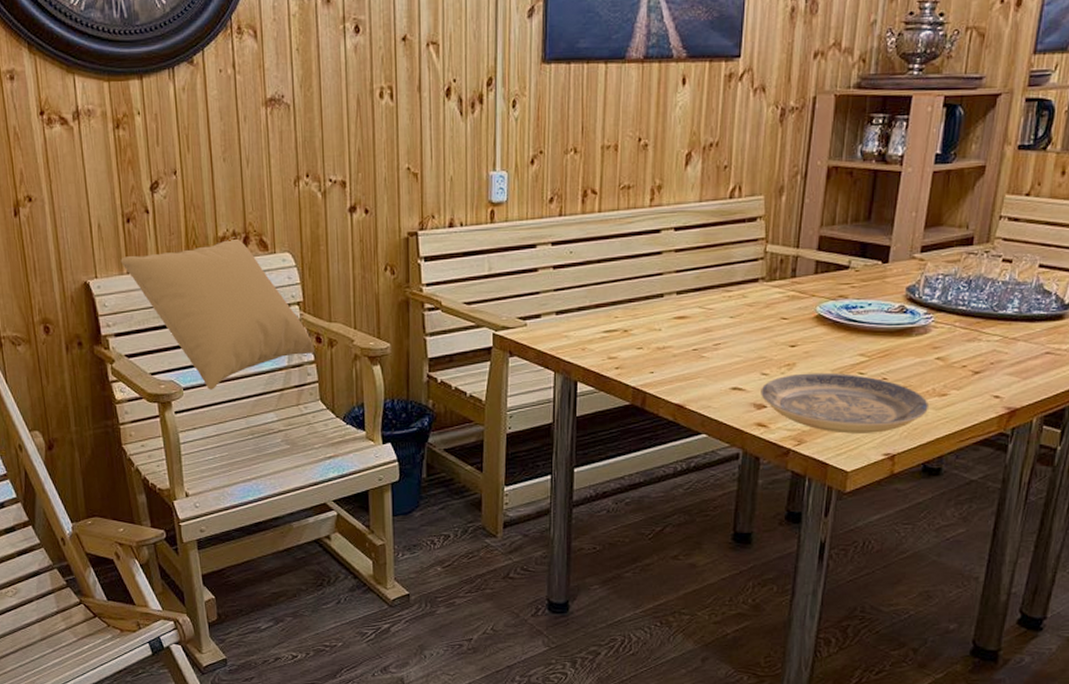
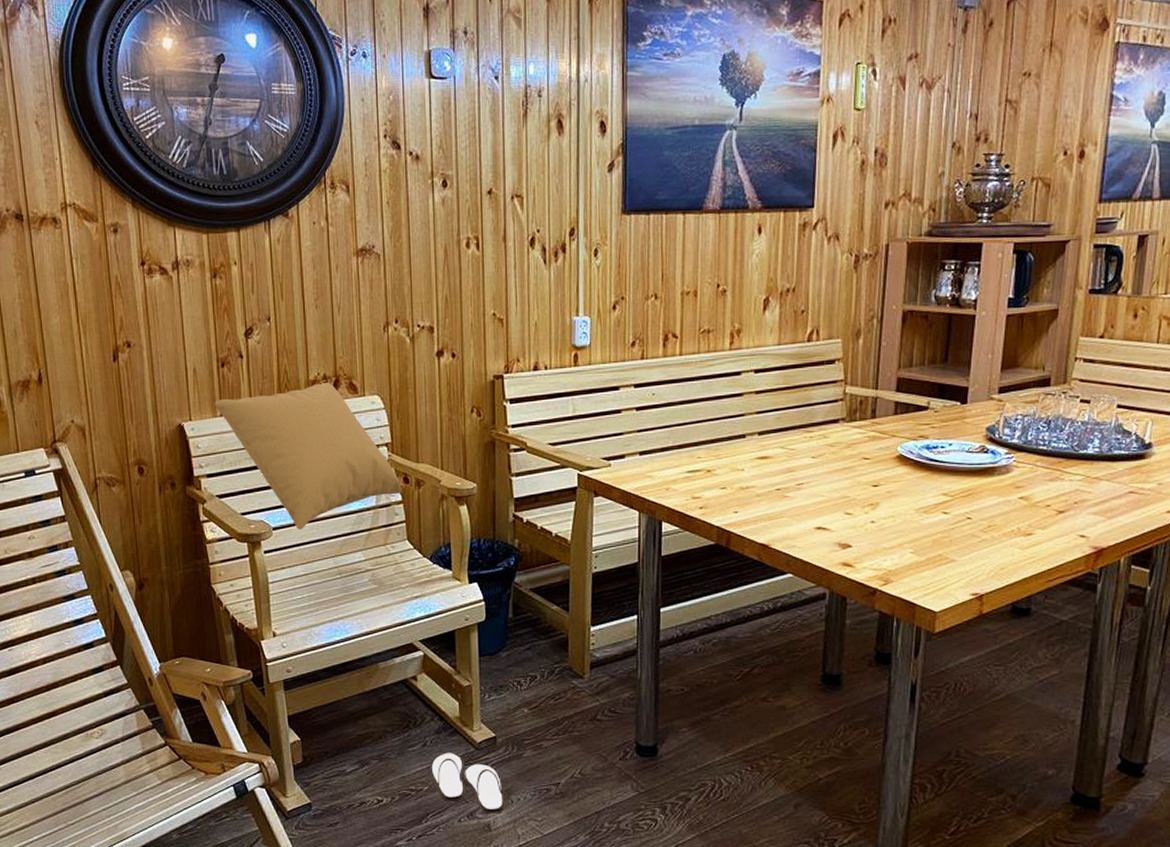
slippers: none [343,610,419,668] -> present [429,753,506,813]
plate: present [761,372,930,434] -> none [845,512,1015,573]

